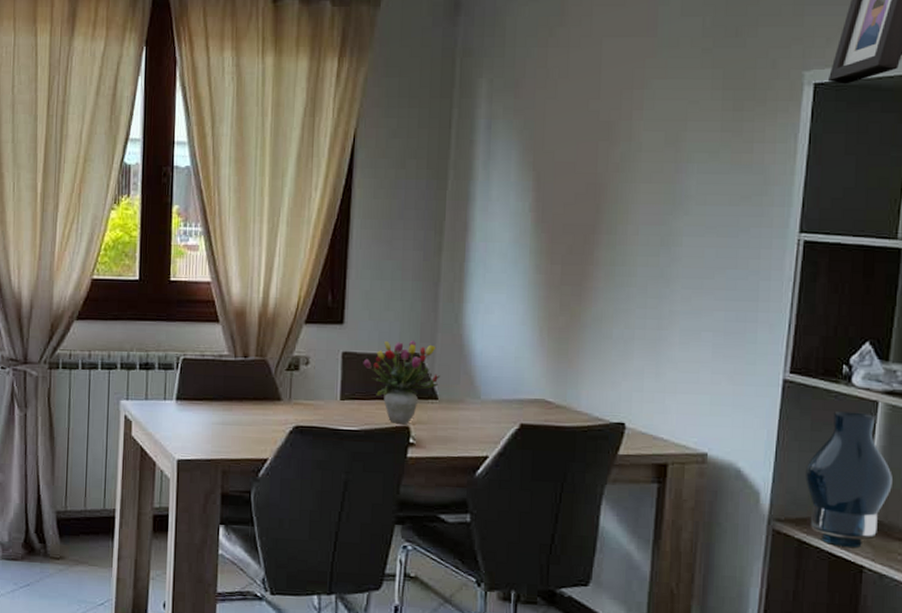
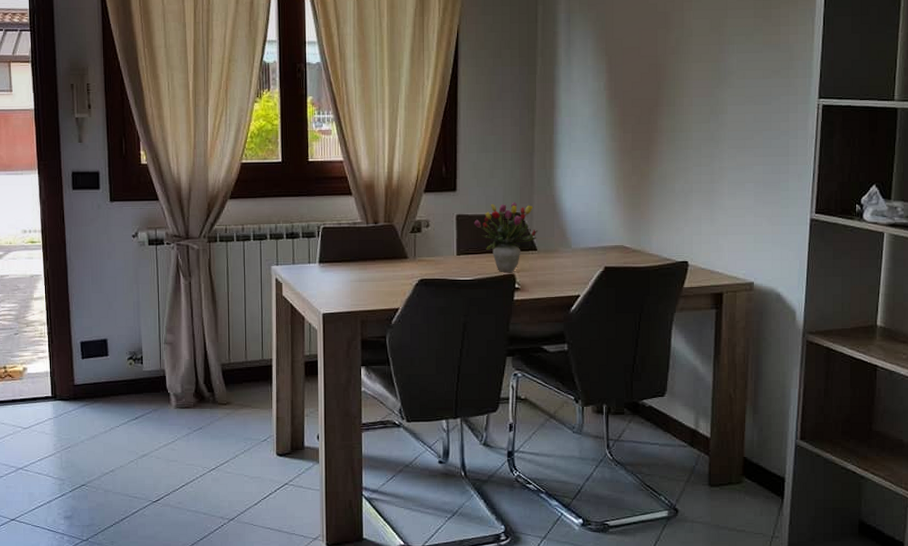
vase: present [806,411,892,547] -> none [831,242,897,351]

